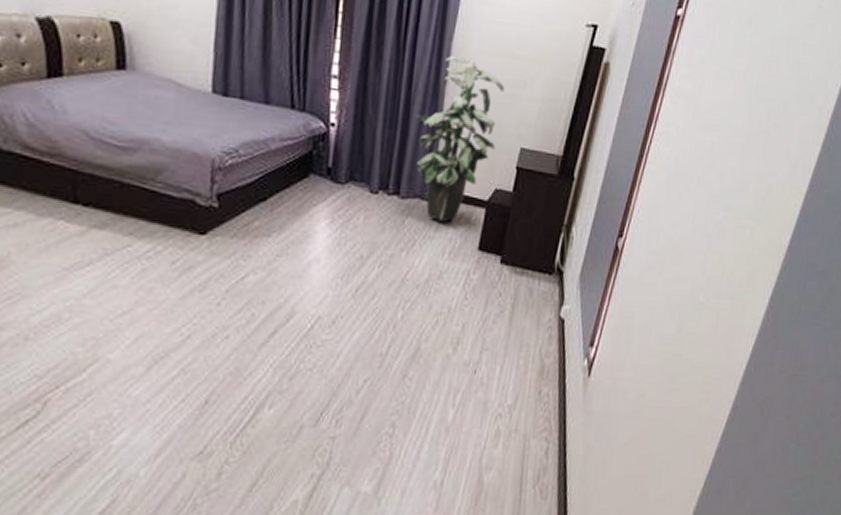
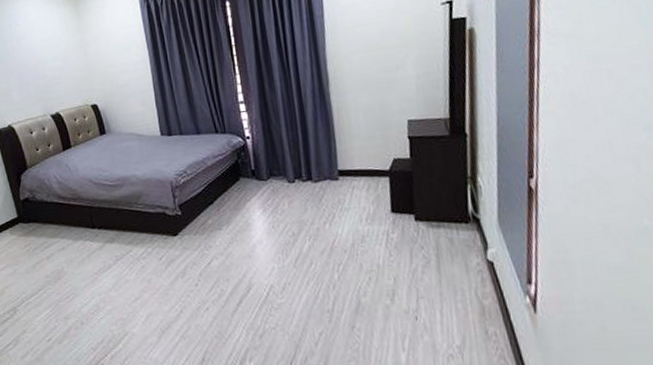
indoor plant: present [414,55,505,222] -> none [309,60,384,195]

